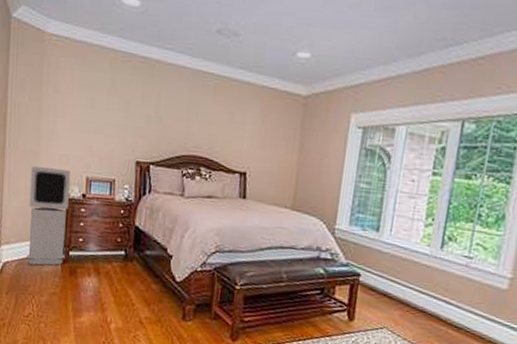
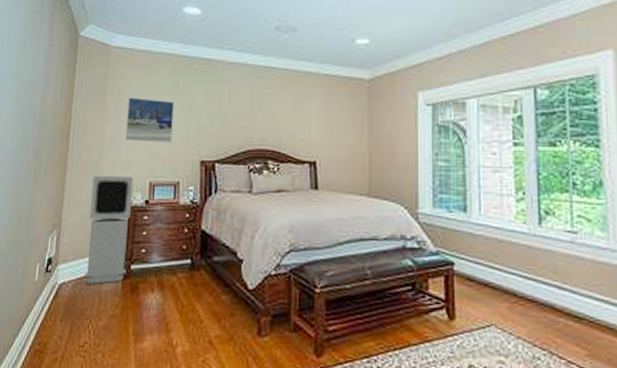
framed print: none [62,90,111,141] -> present [126,97,174,143]

